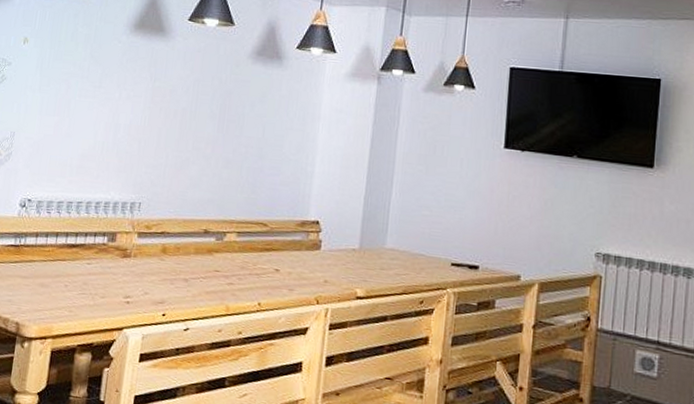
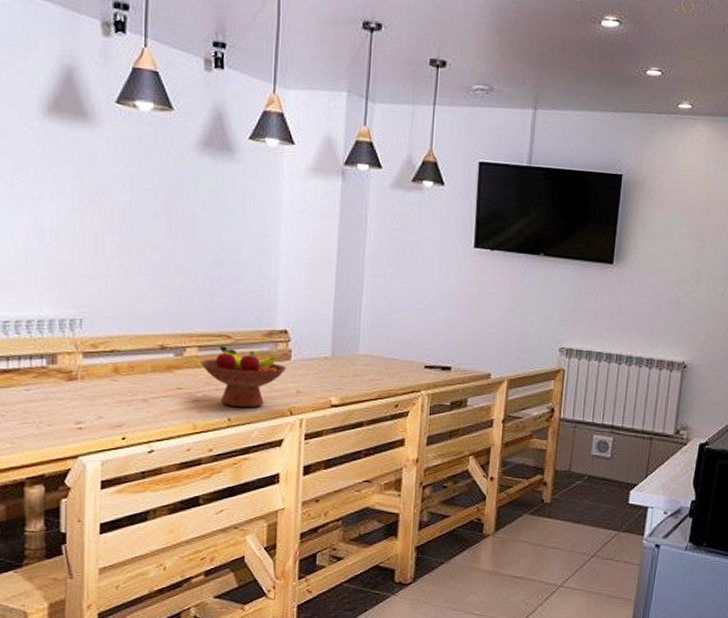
fruit bowl: none [238,233,316,294] -> present [201,346,287,408]

